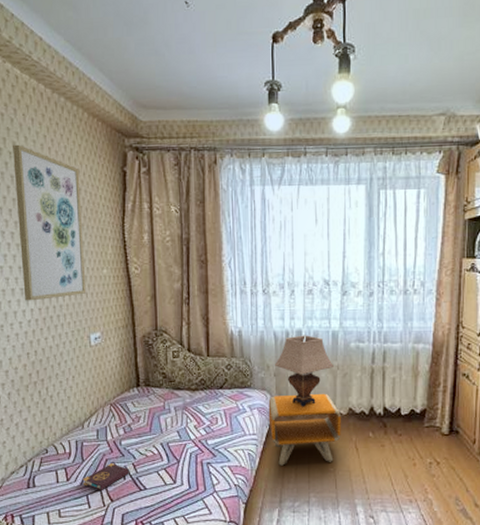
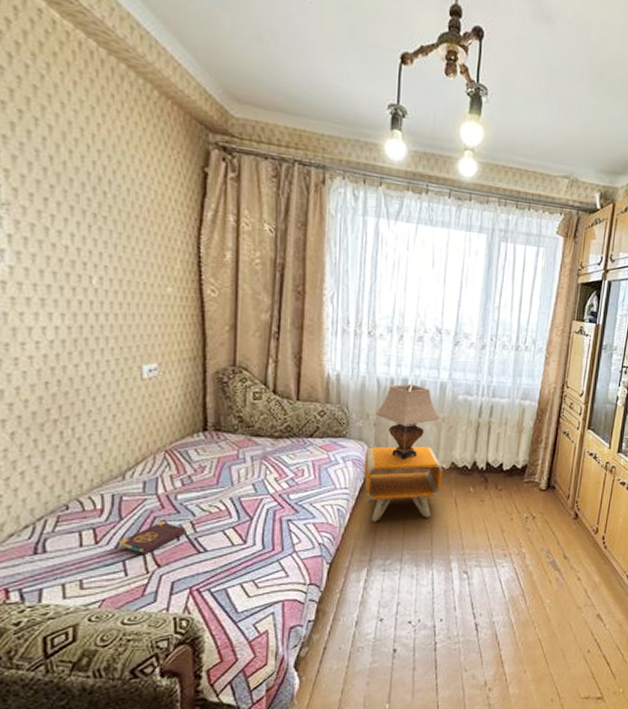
wall art: present [13,144,86,301] -> none [40,109,142,317]

